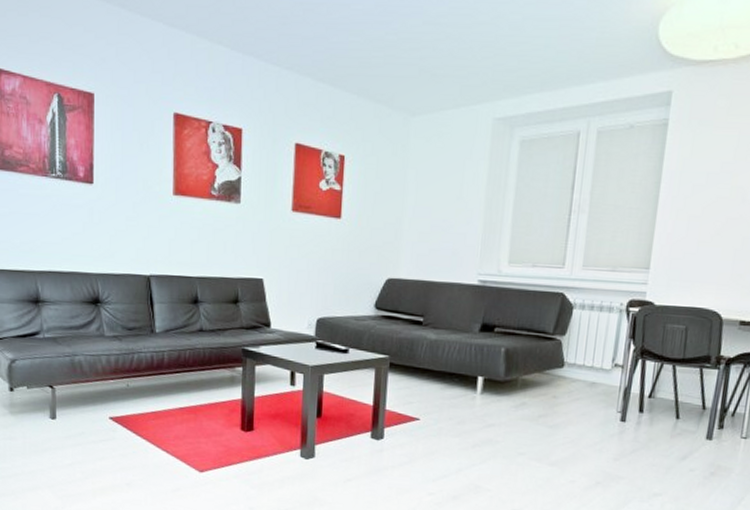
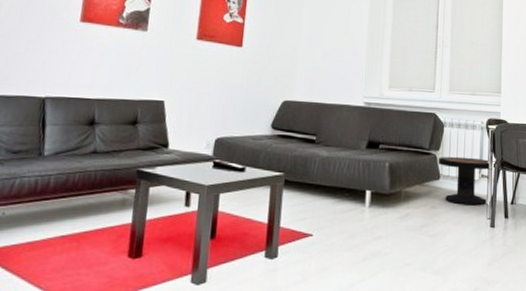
side table: none [562,342,635,398] -> present [438,156,496,206]

